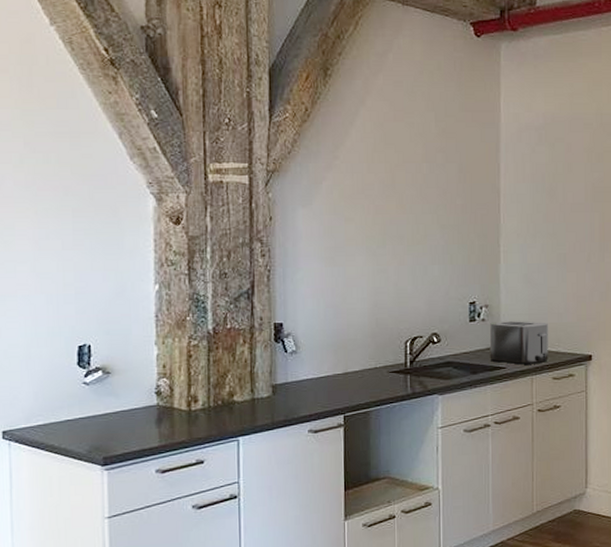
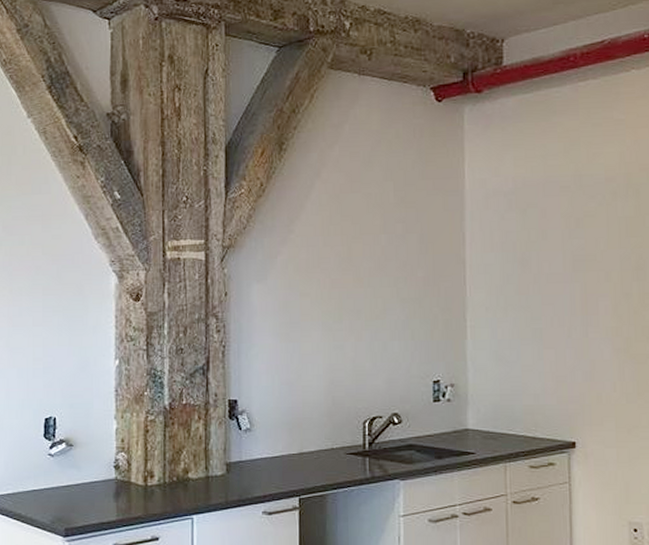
toaster: present [489,320,549,366] -> none [456,401,524,452]

